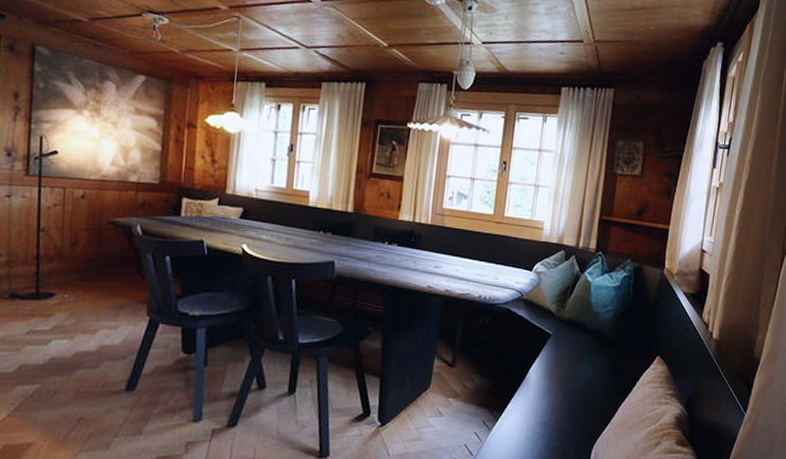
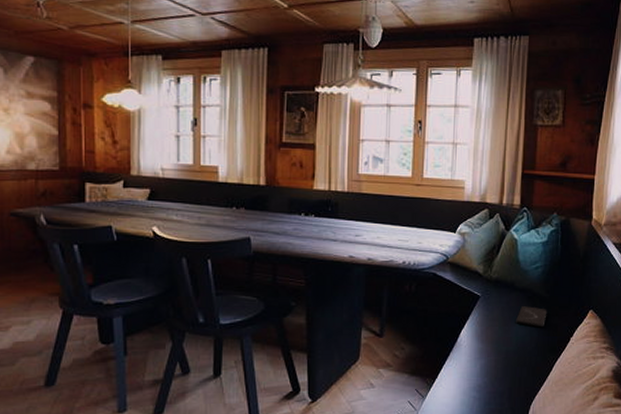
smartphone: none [584,347,615,370] -> present [516,306,546,328]

